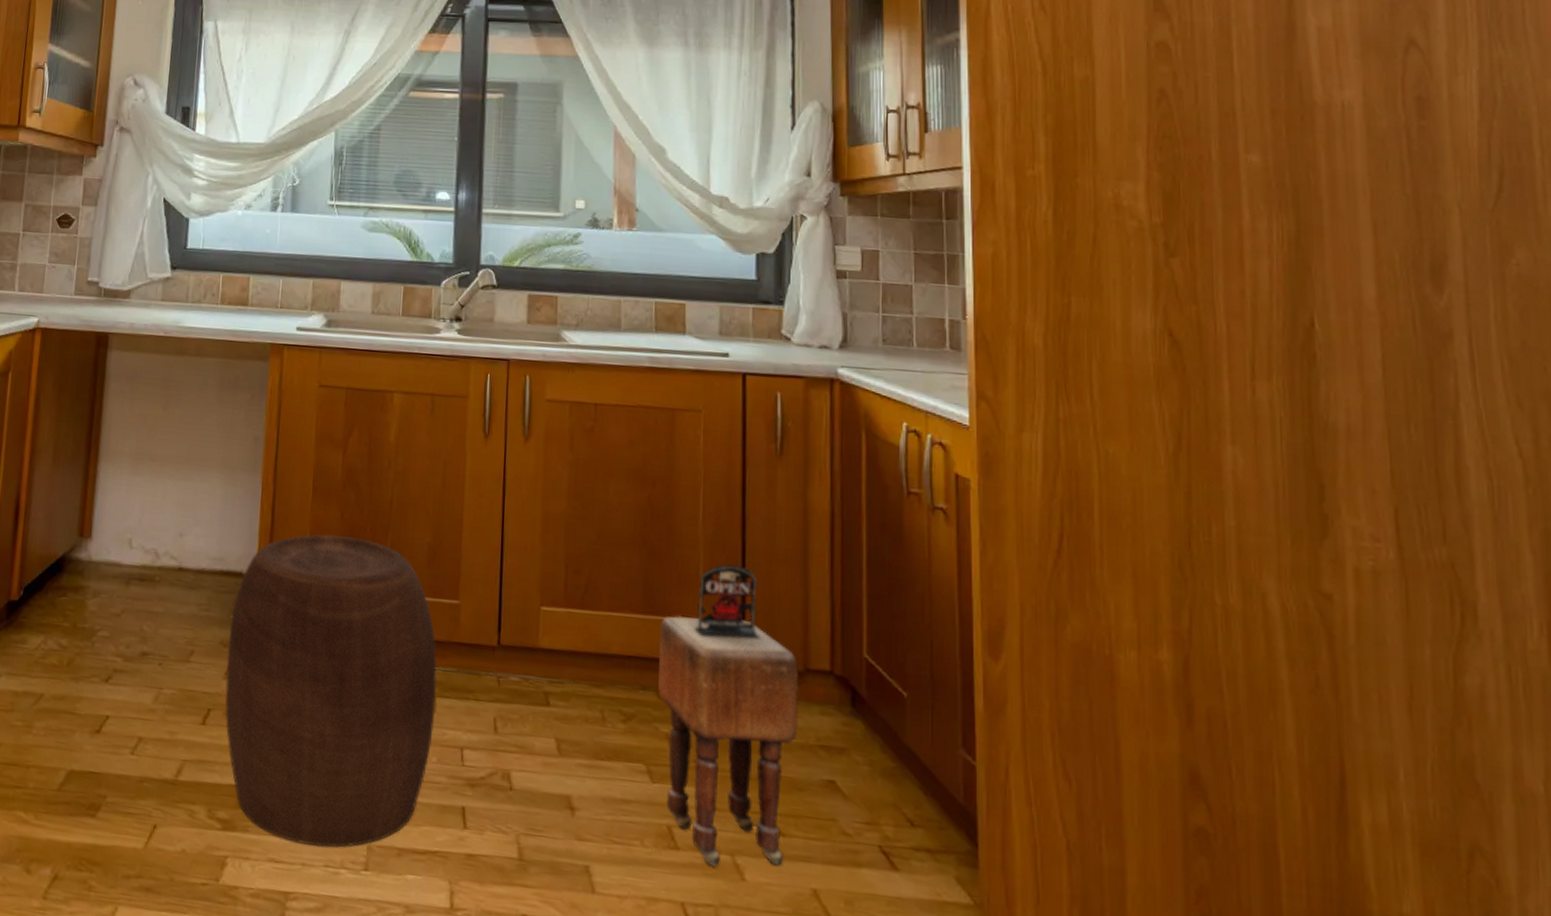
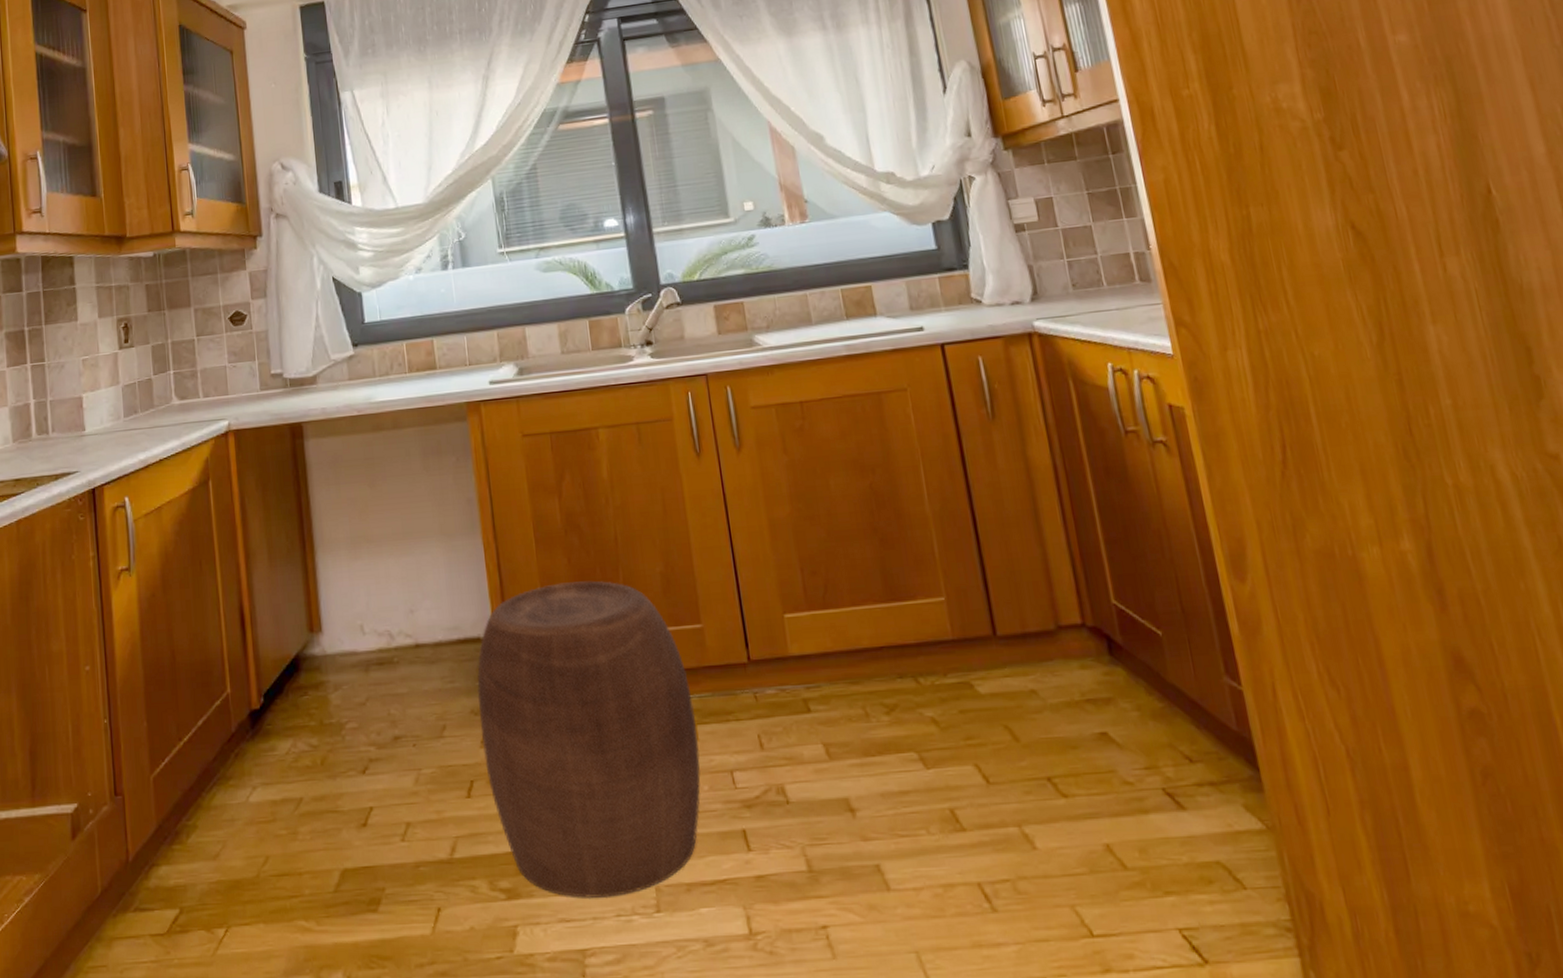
stool: present [658,564,800,867] -> none [905,536,1071,841]

